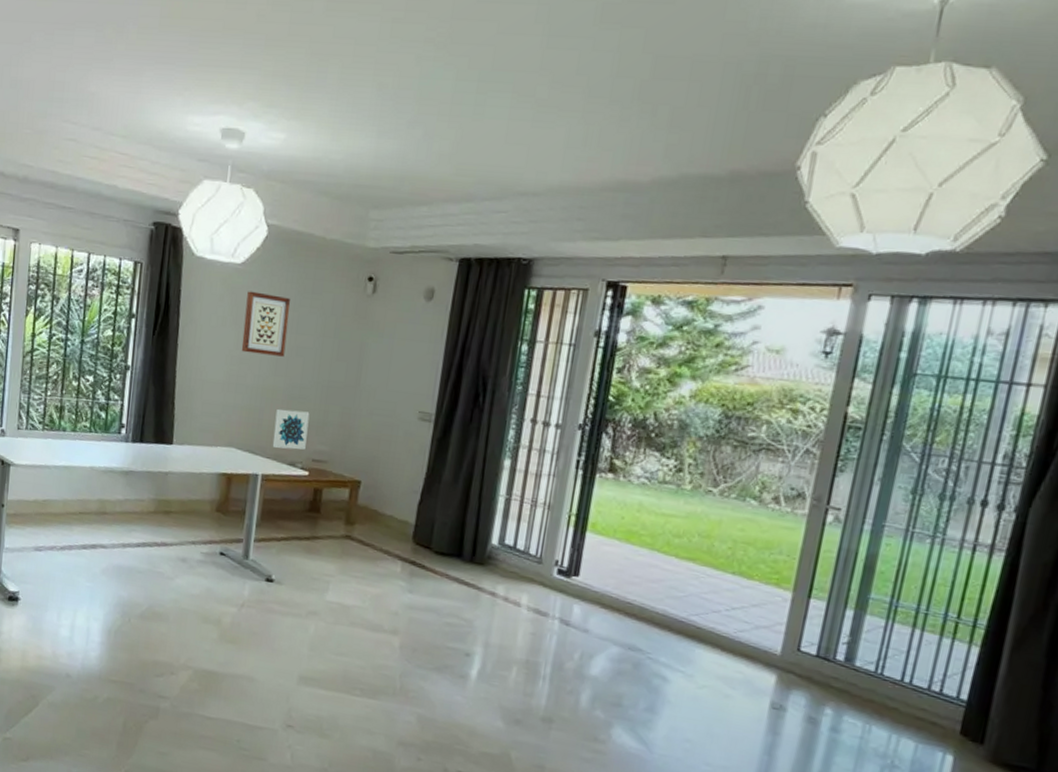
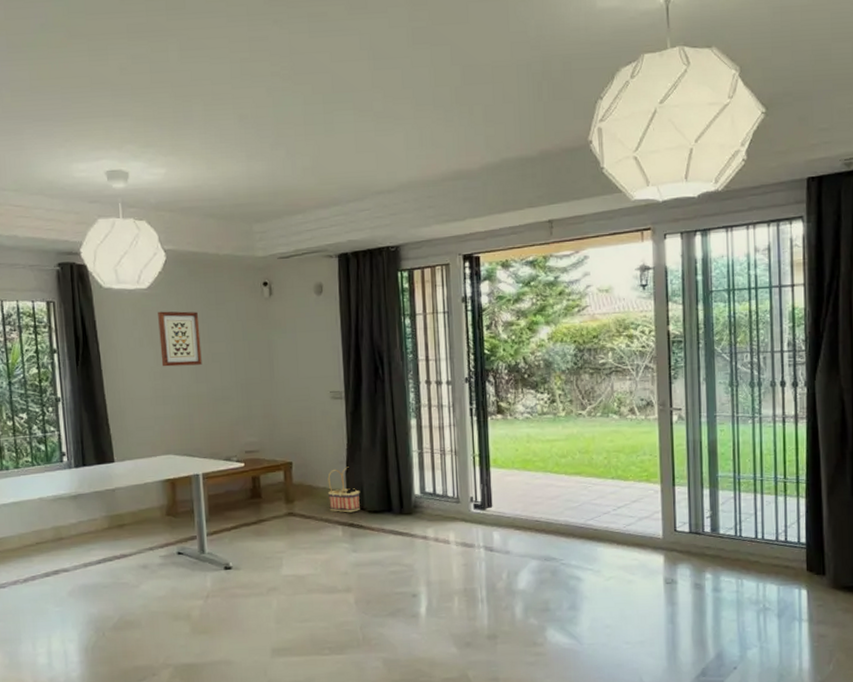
wall art: present [272,408,310,450] -> none [204,410,237,448]
basket: none [392,498,430,550] -> present [327,467,360,513]

